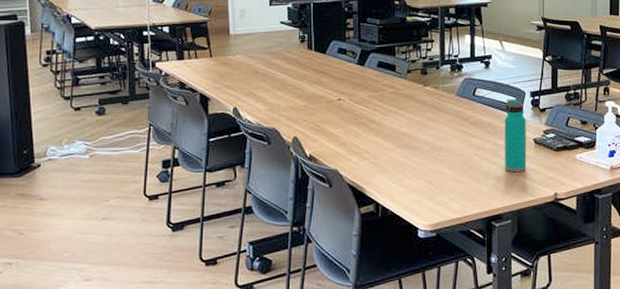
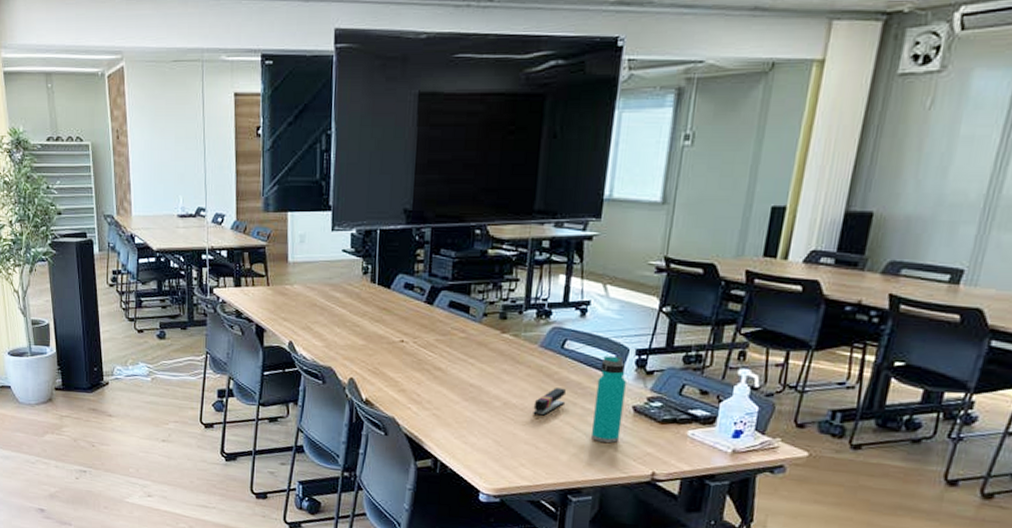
stapler: none [456,129,482,155] -> present [533,388,566,416]

